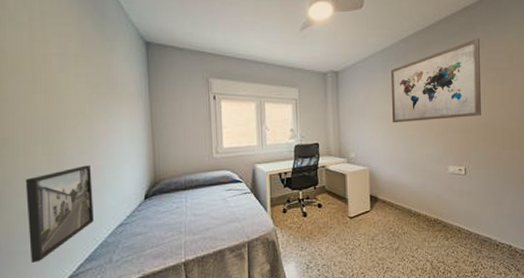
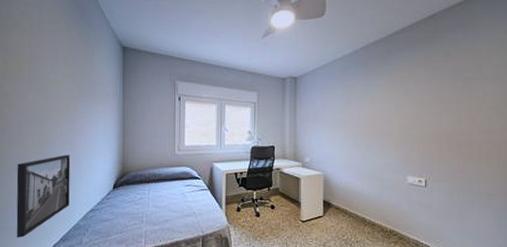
wall art: present [390,38,481,123] -> none [349,47,446,130]

